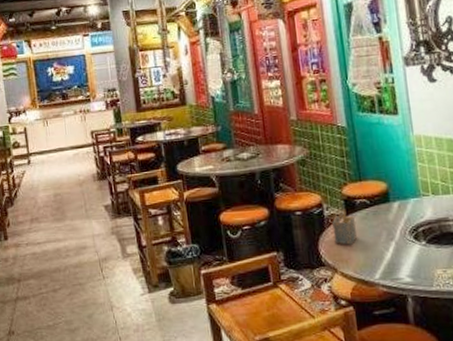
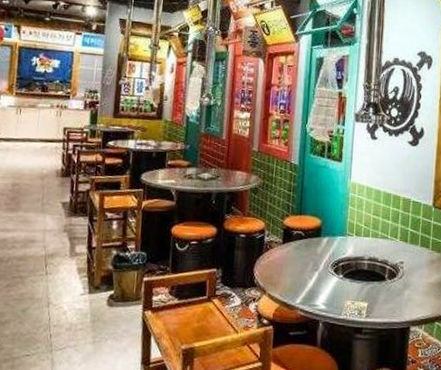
napkin holder: present [332,209,358,245] -> none [268,237,289,271]

